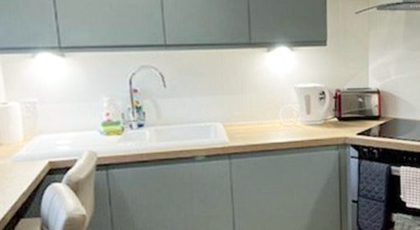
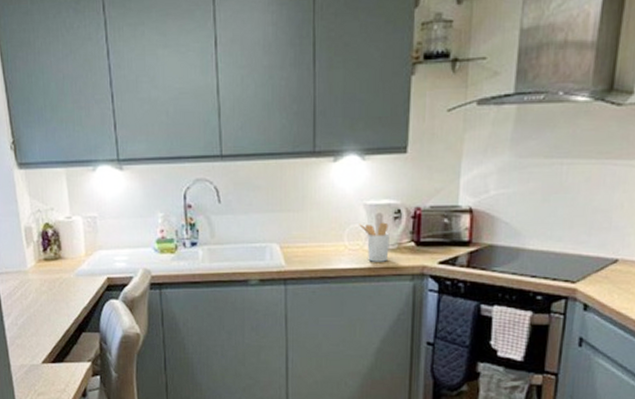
utensil holder: none [291,102,317,136] -> present [359,222,390,262]

